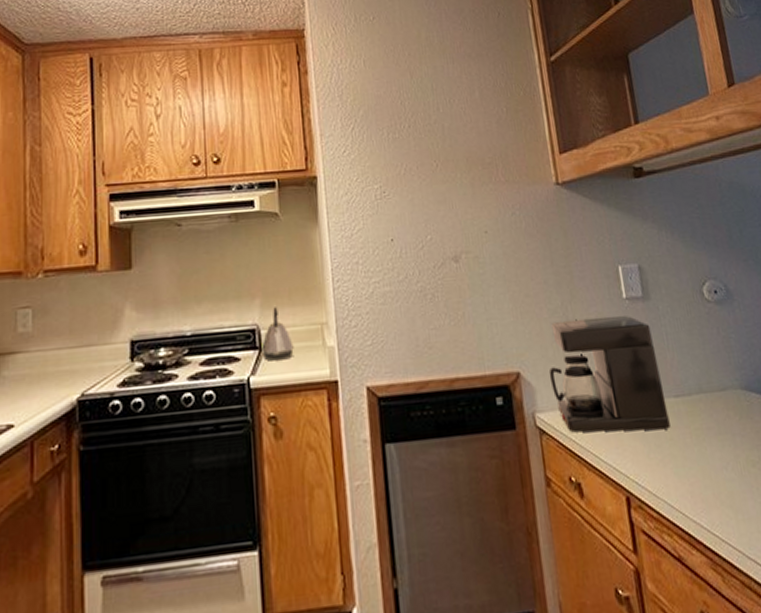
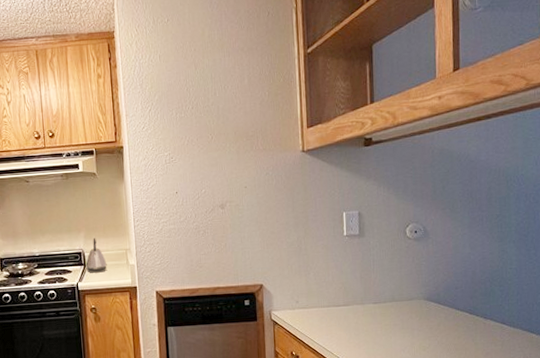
coffee maker: present [548,316,671,433] -> none [283,248,367,325]

